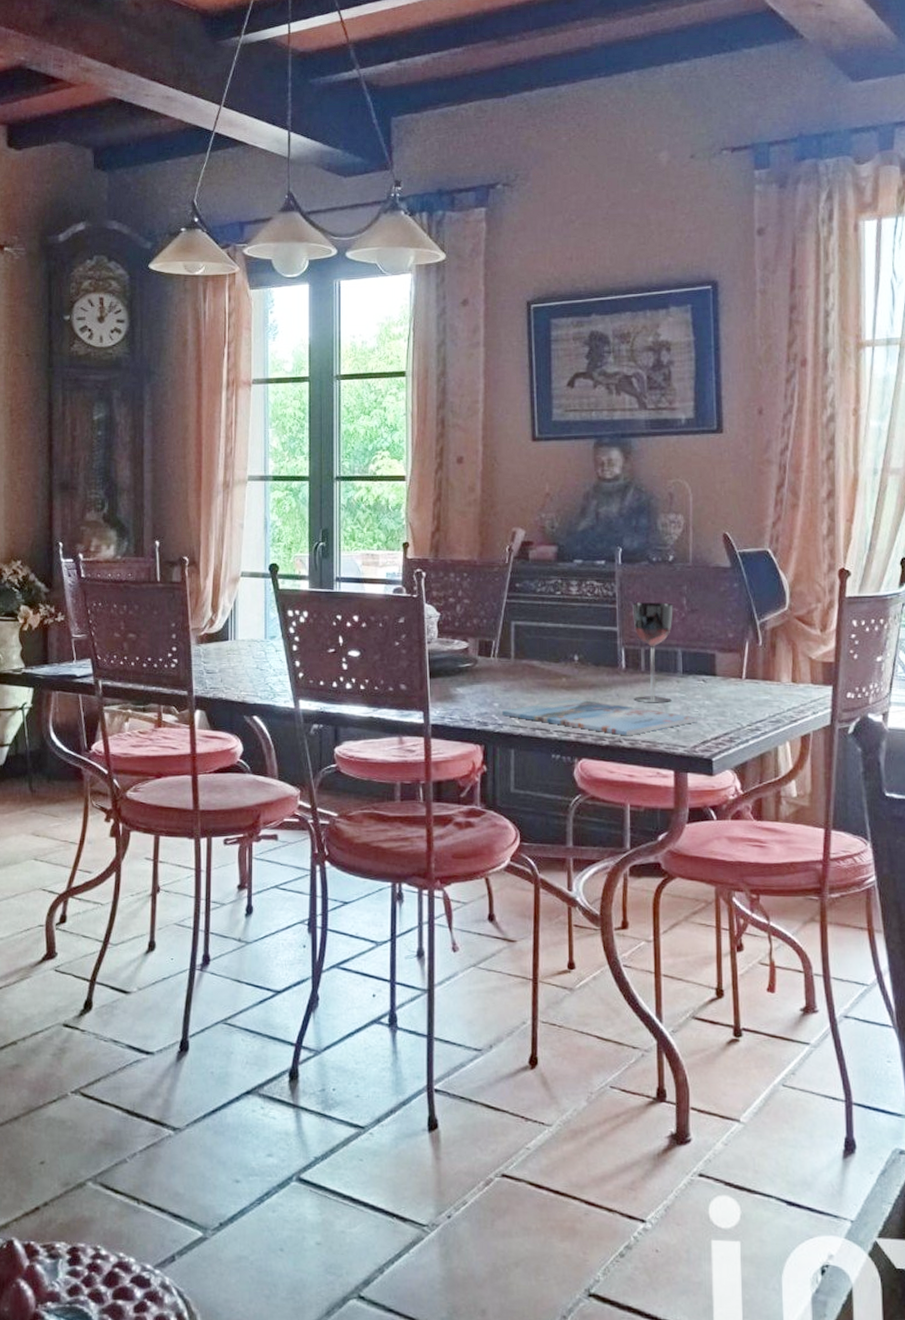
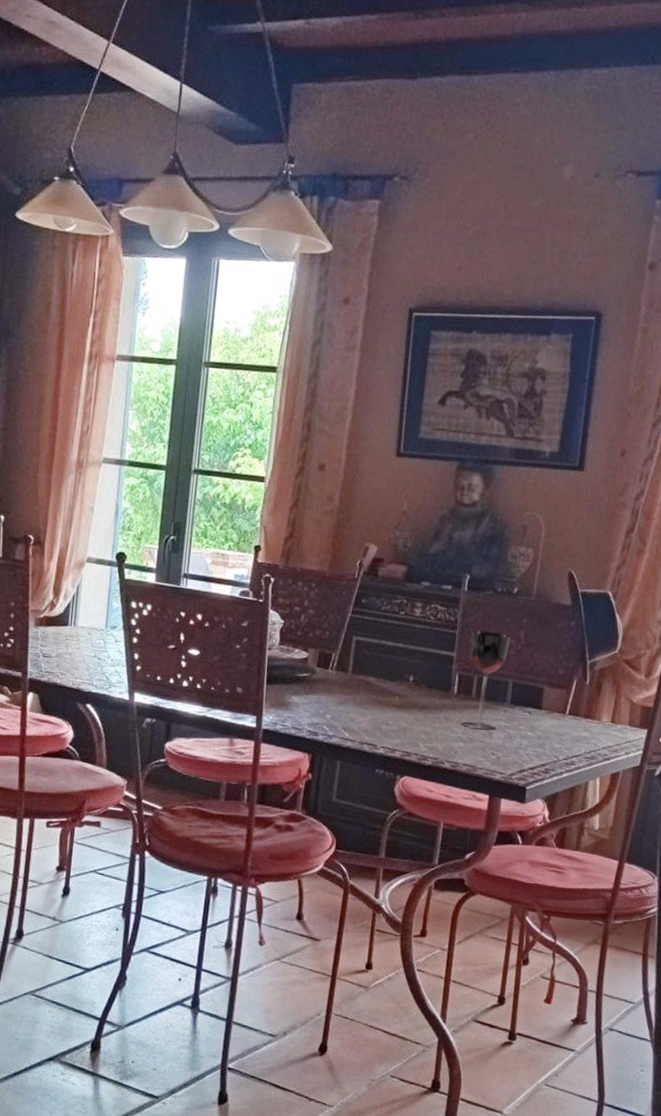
magazine: present [502,699,697,736] -> none [333,717,518,759]

